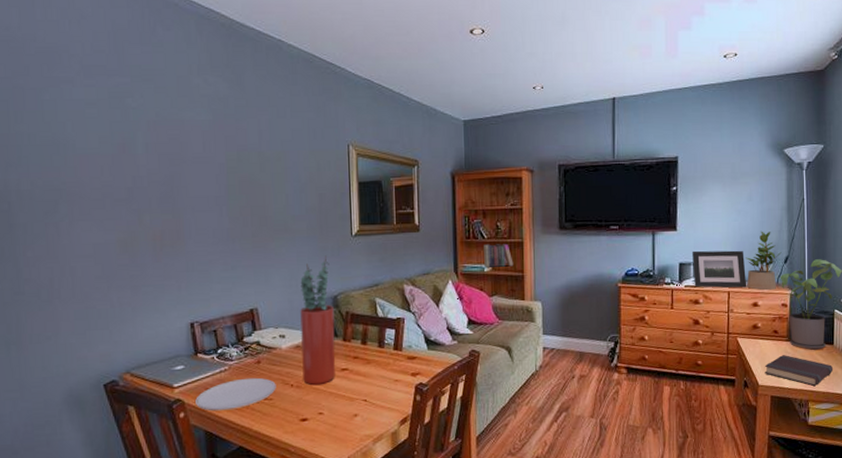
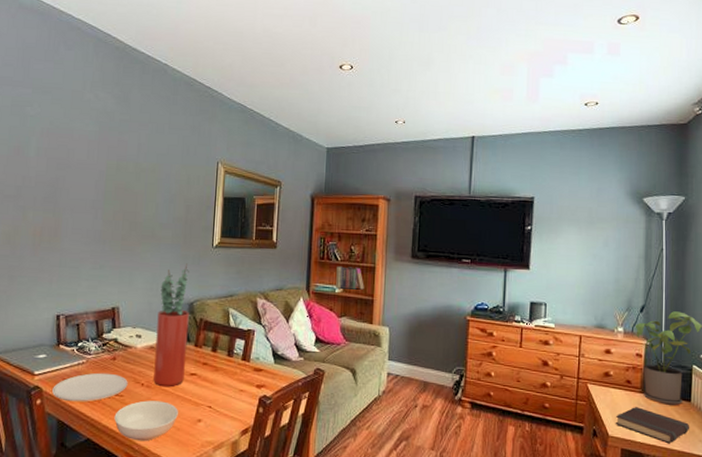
bowl: none [265,400,333,443] -> present [114,400,178,442]
picture frame: present [691,250,747,288] -> none [543,291,600,334]
potted plant: present [746,231,782,291] -> none [599,277,638,339]

